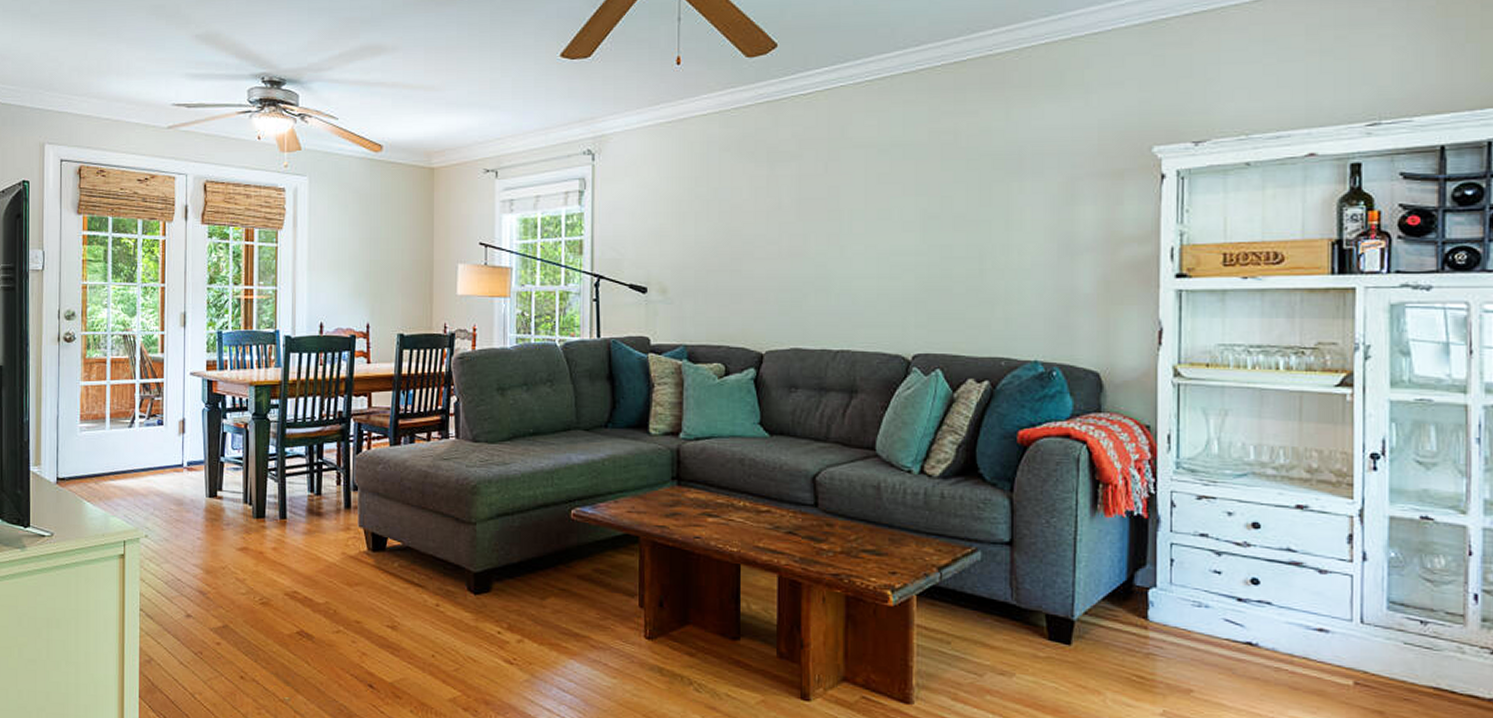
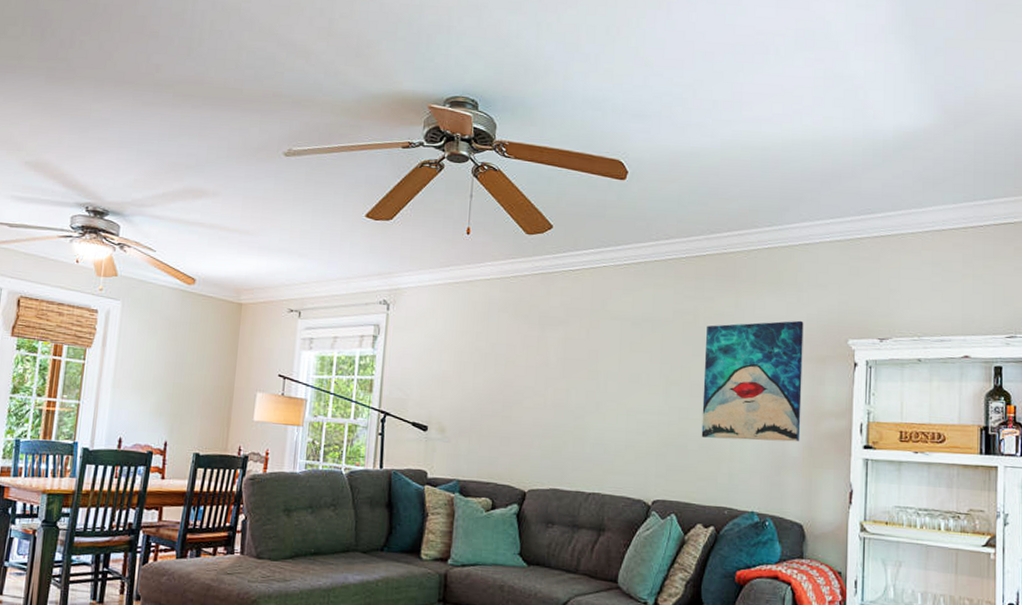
wall art: none [969,128,1094,278] -> present [701,320,804,442]

